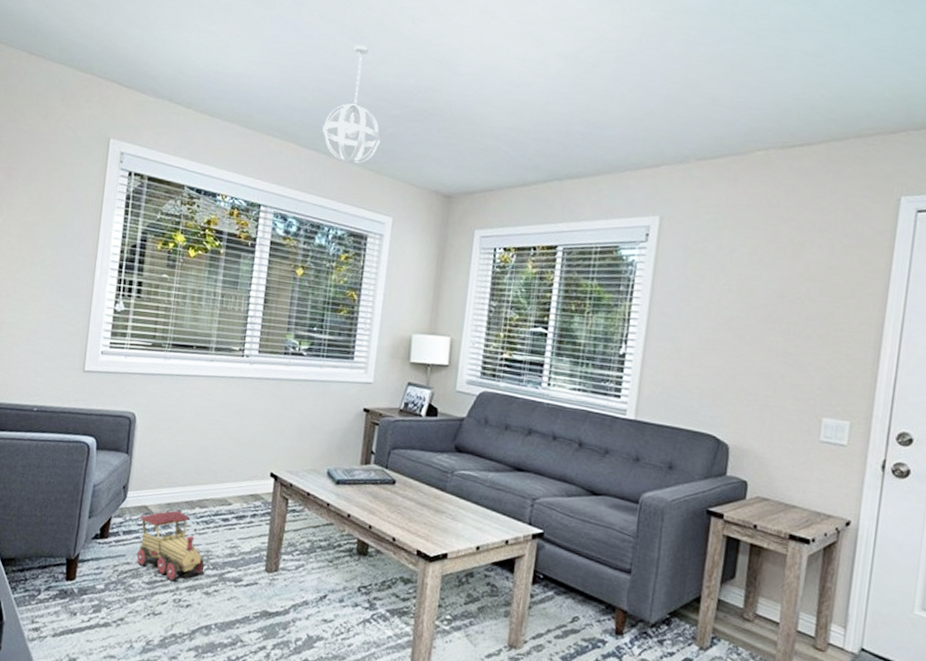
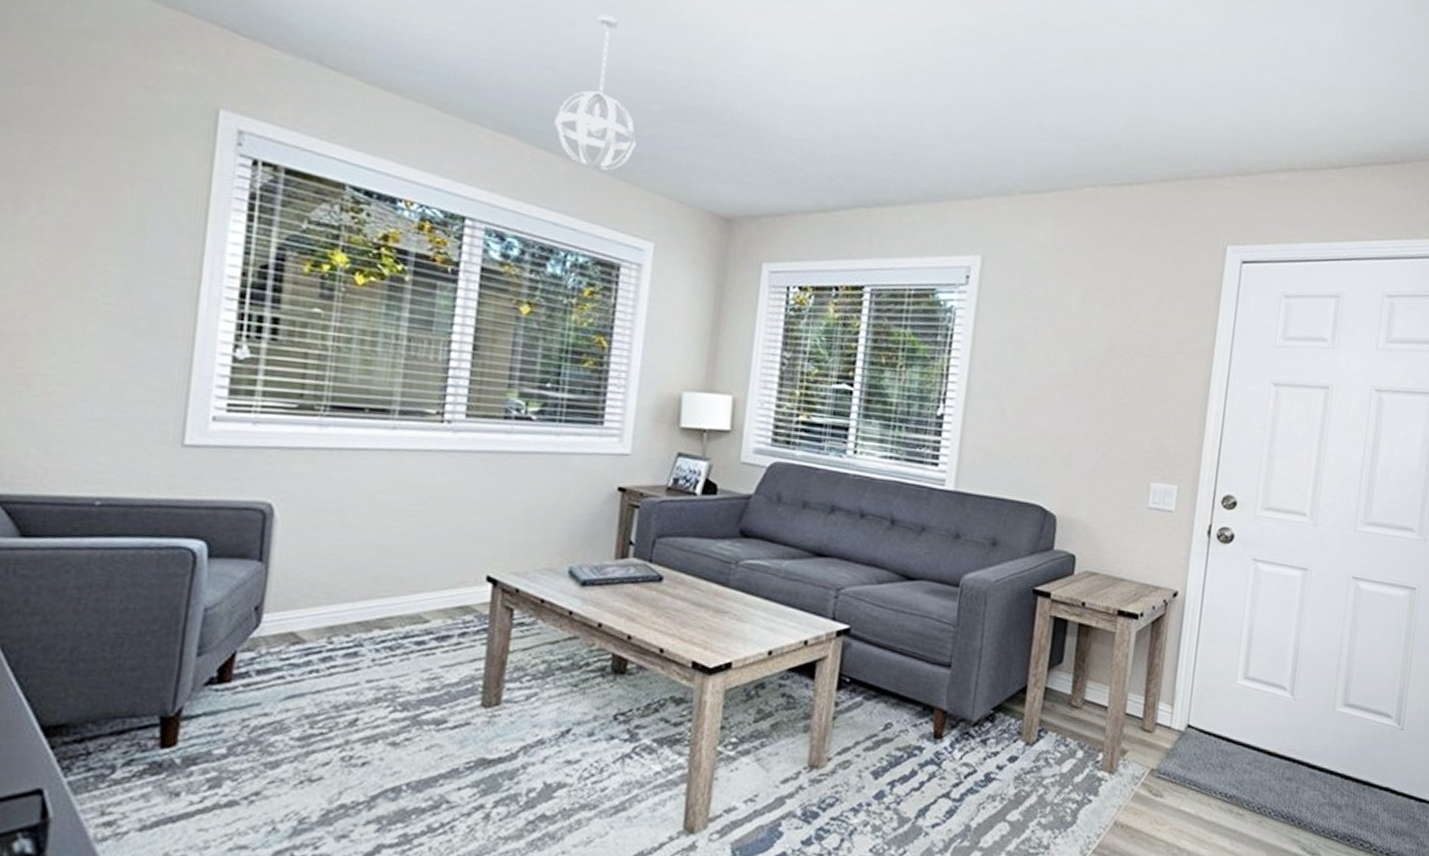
toy train: present [137,510,205,581] -> none [280,634,389,732]

